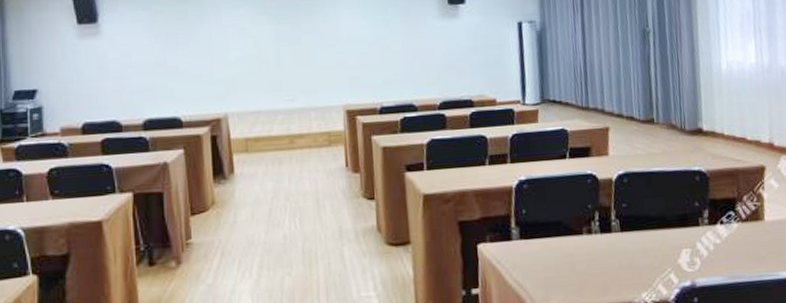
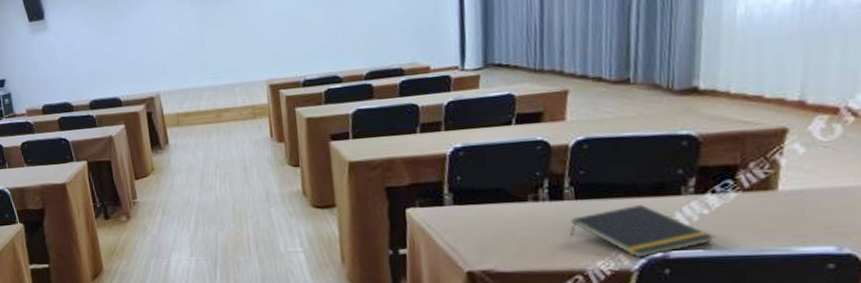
notepad: none [619,236,727,288] -> present [570,205,715,258]

